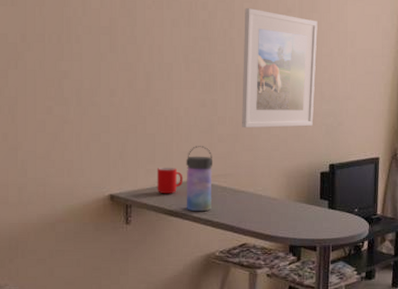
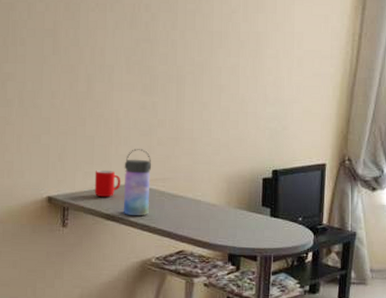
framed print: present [242,7,318,128] -> none [182,9,263,131]

